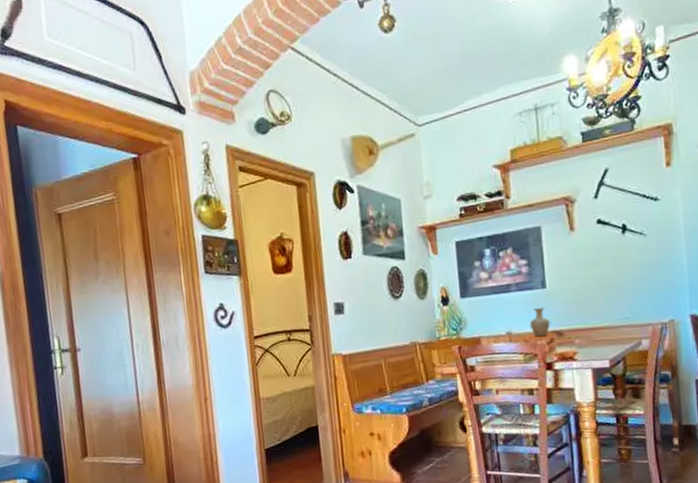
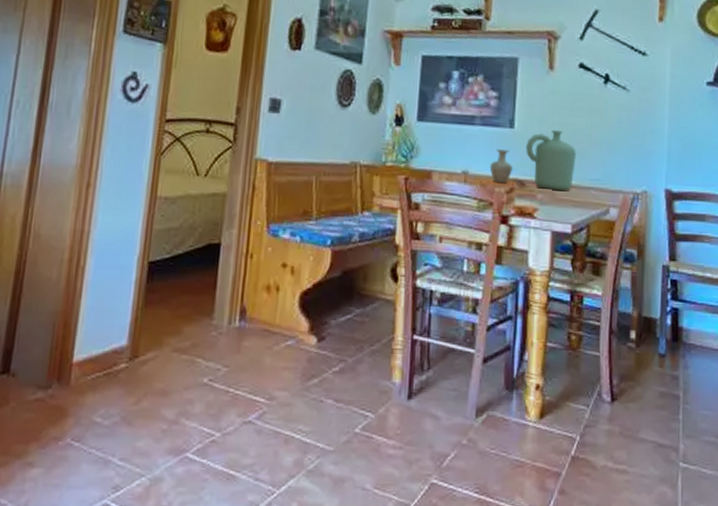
water jug: none [559,282,605,336] -> present [526,130,576,192]

